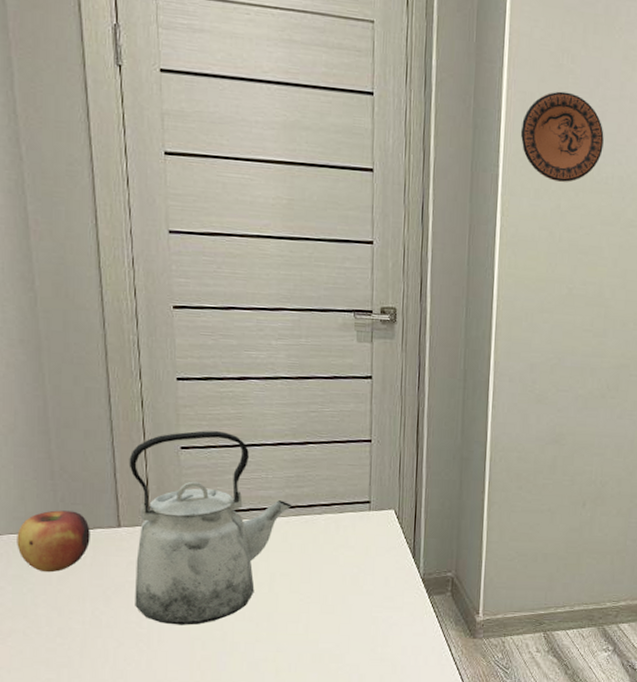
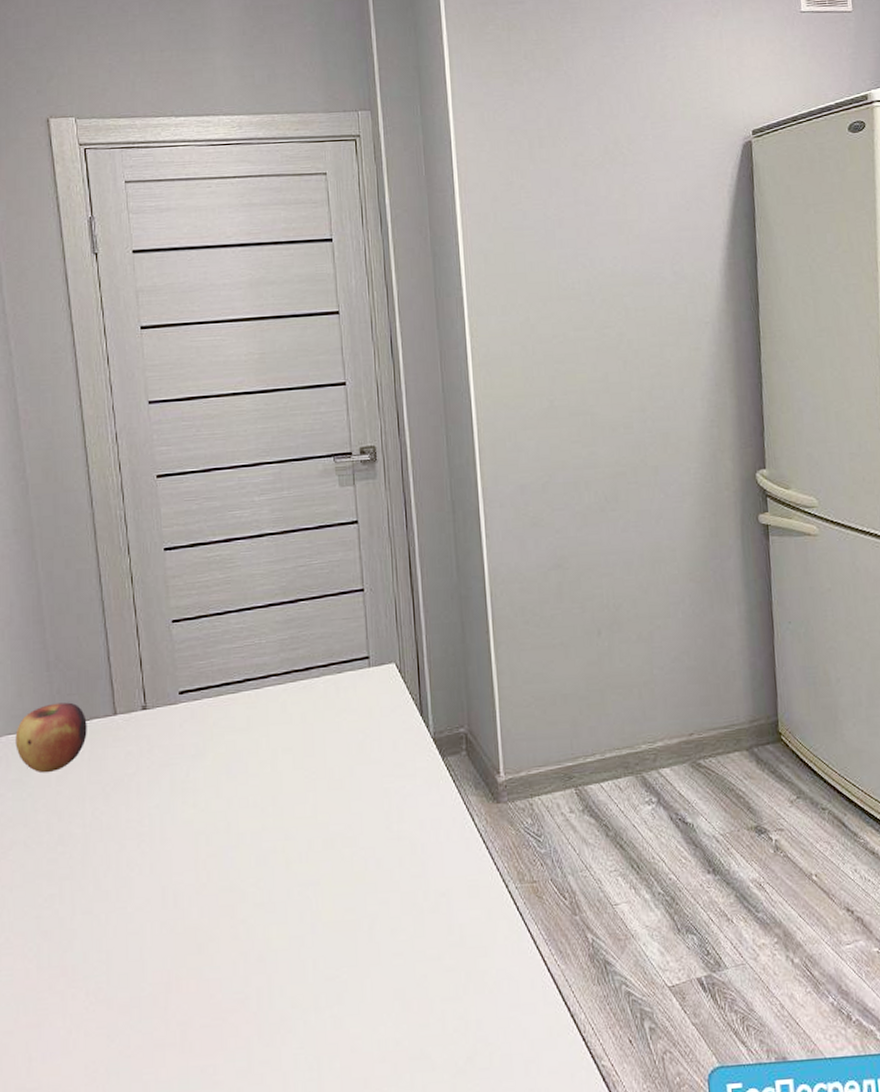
kettle: present [129,431,291,625] -> none [121,599,288,820]
decorative plate: present [520,91,604,182] -> none [479,207,565,295]

